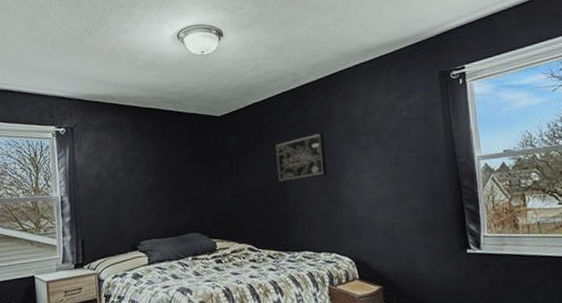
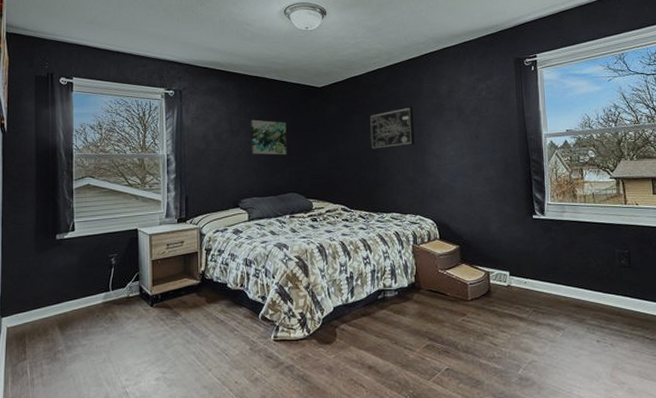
wall art: none [146,155,187,193] -> present [250,119,287,155]

